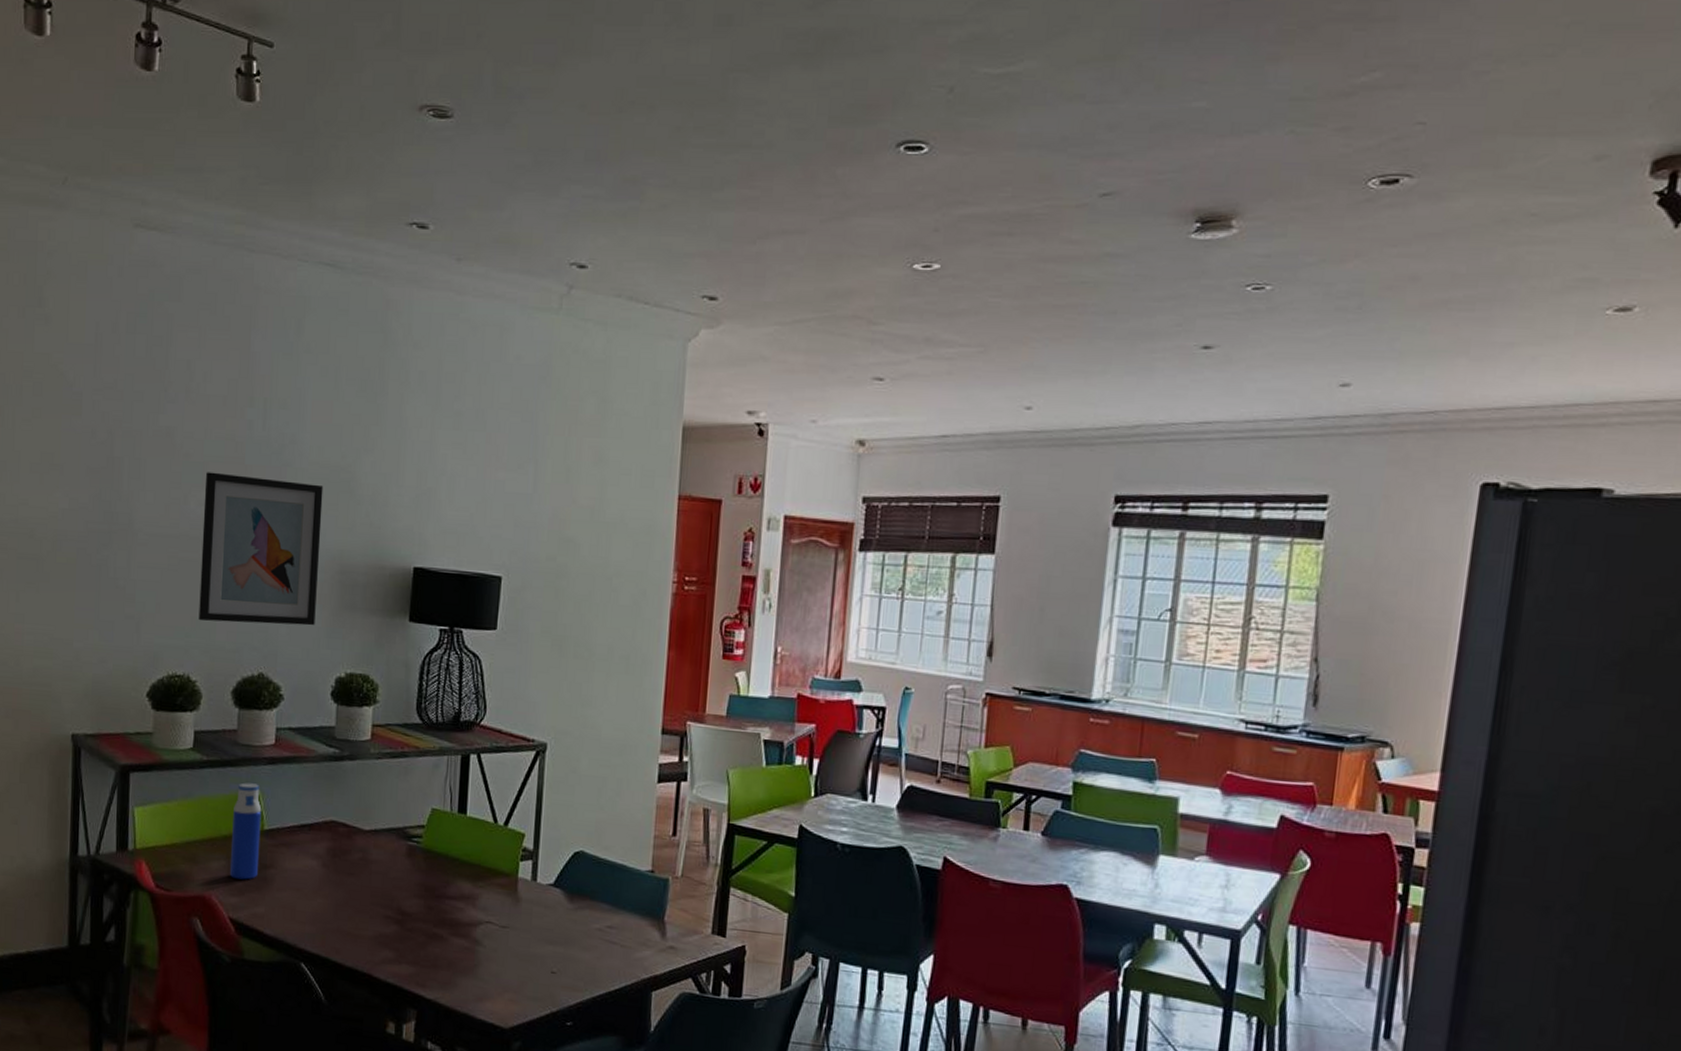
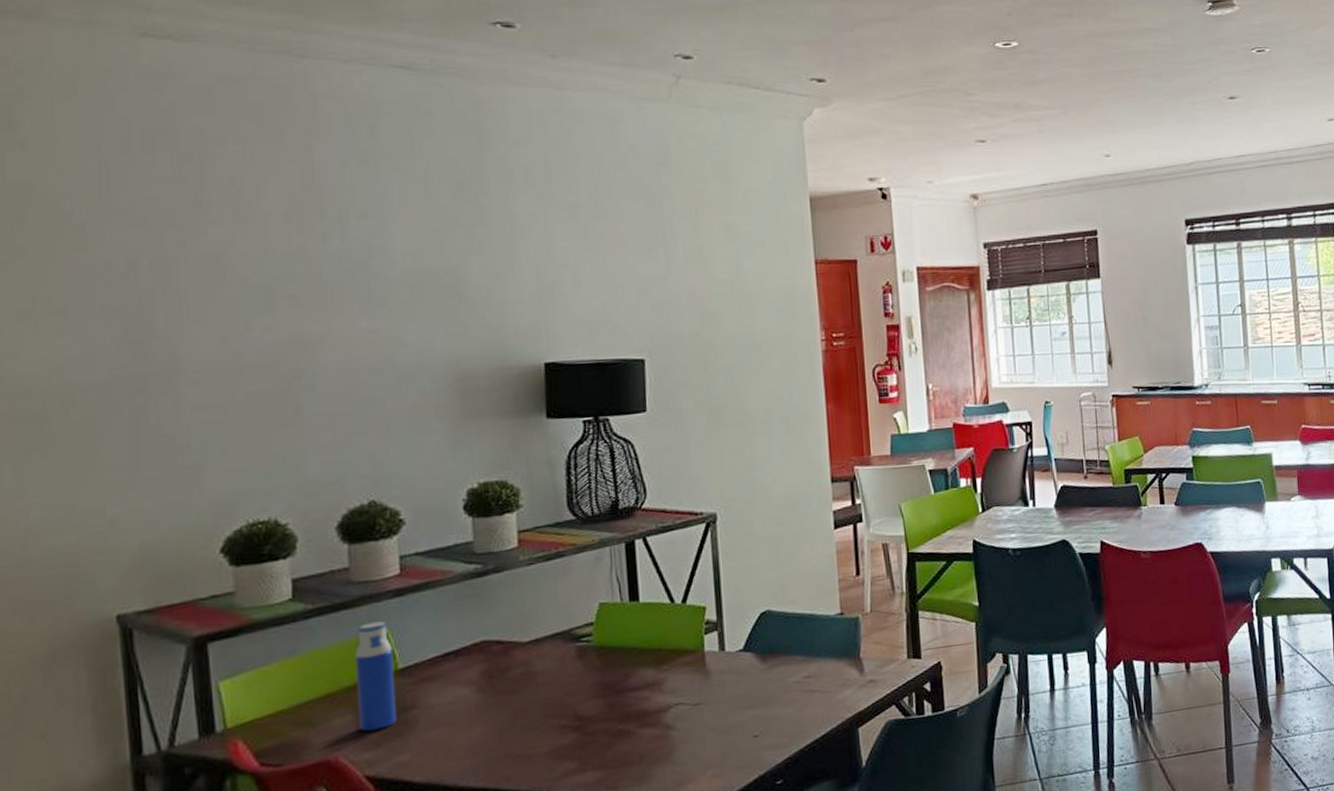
wall art: present [198,472,324,626] -> none [271,292,434,457]

